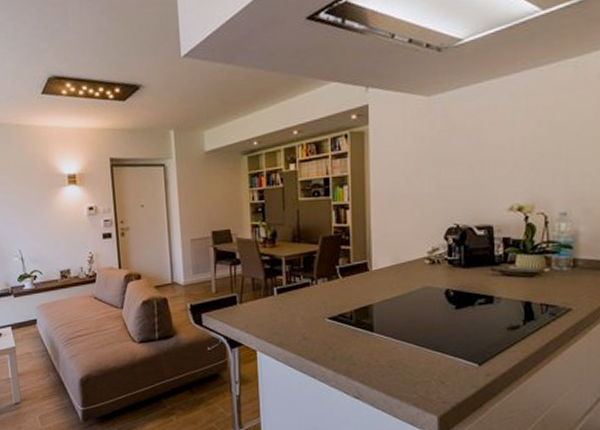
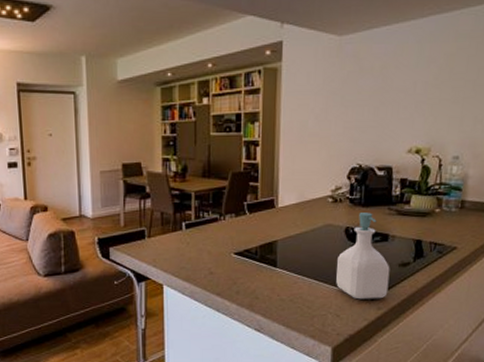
soap bottle: none [438,274,498,365] -> present [336,212,390,300]

